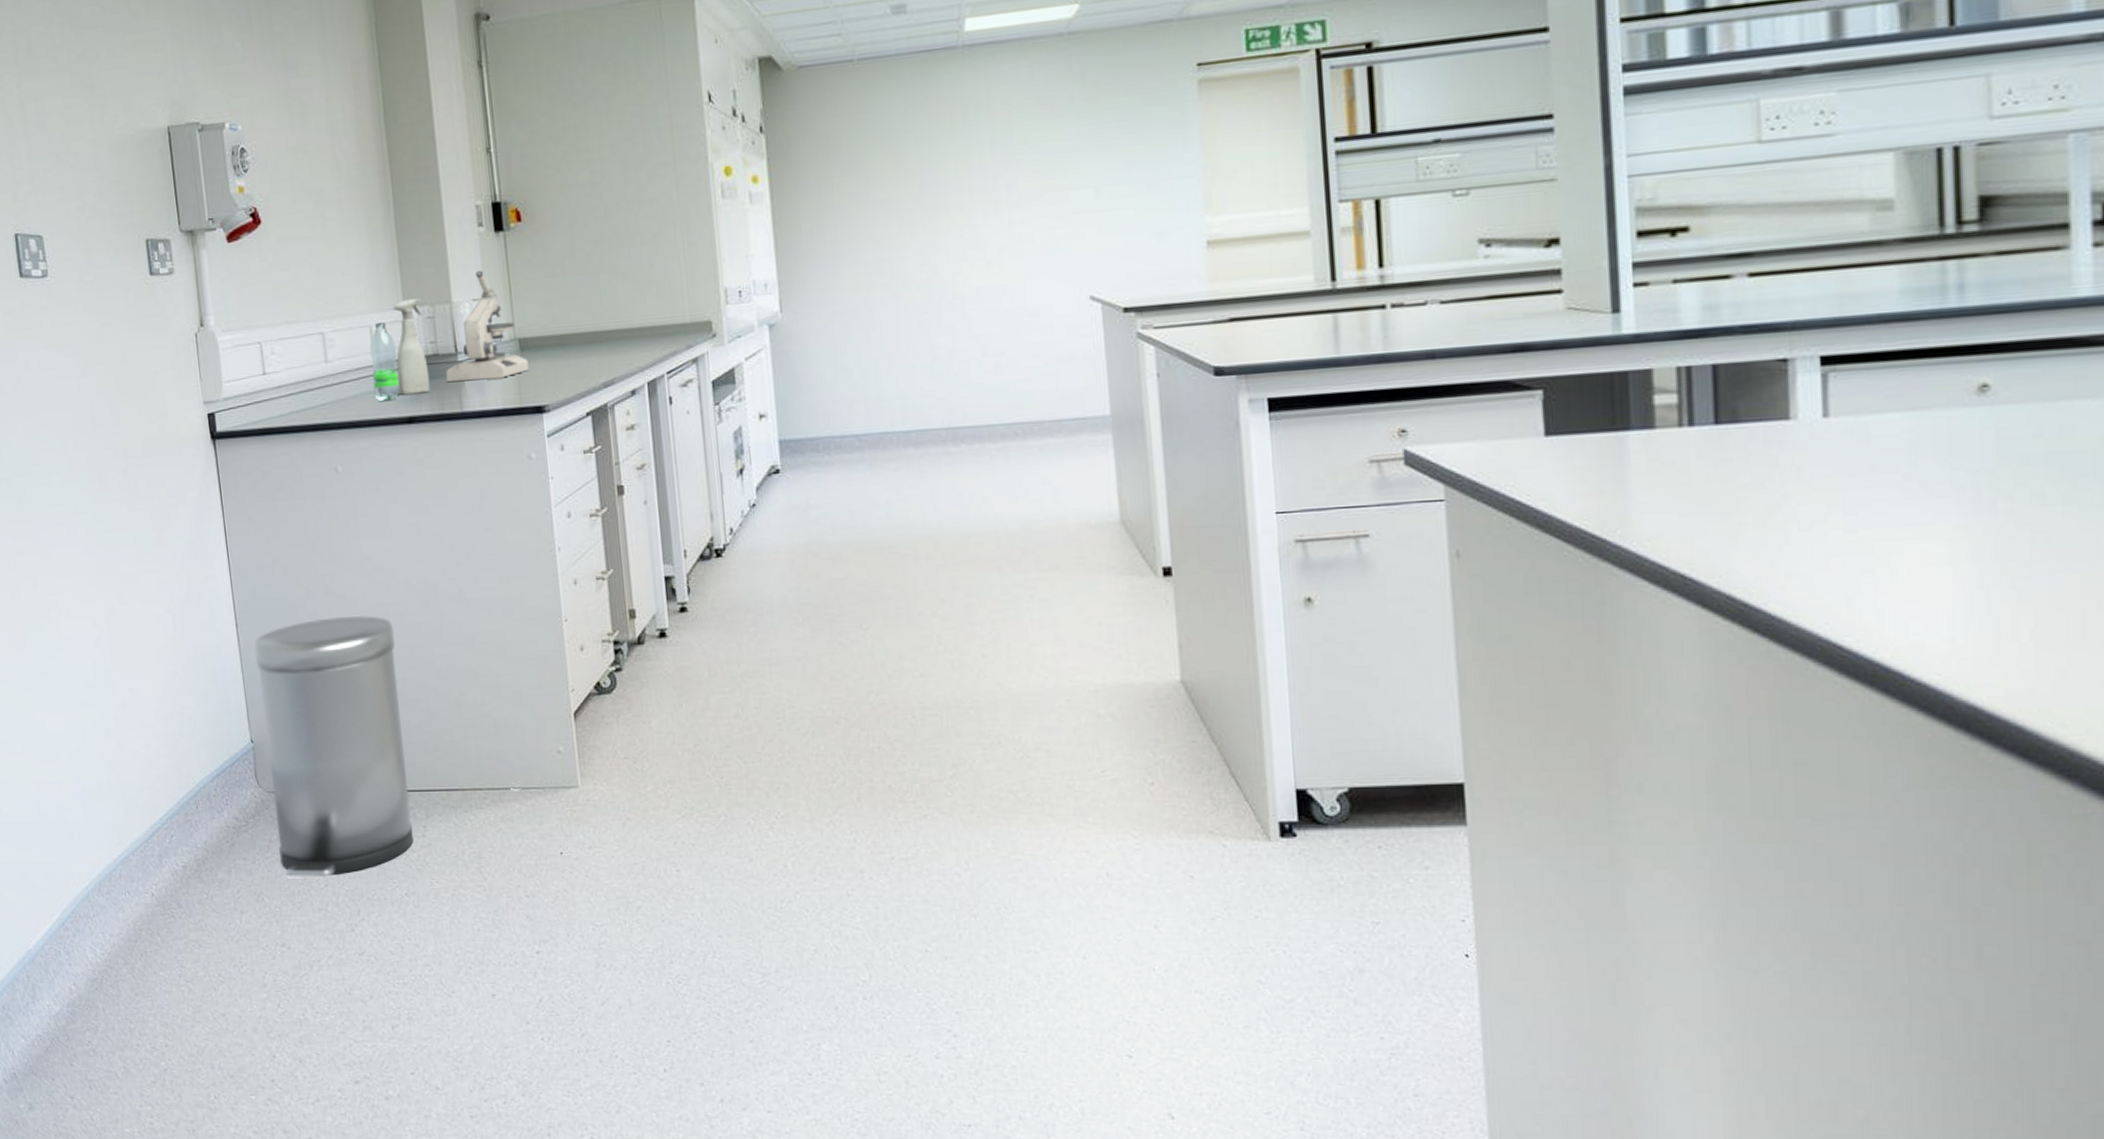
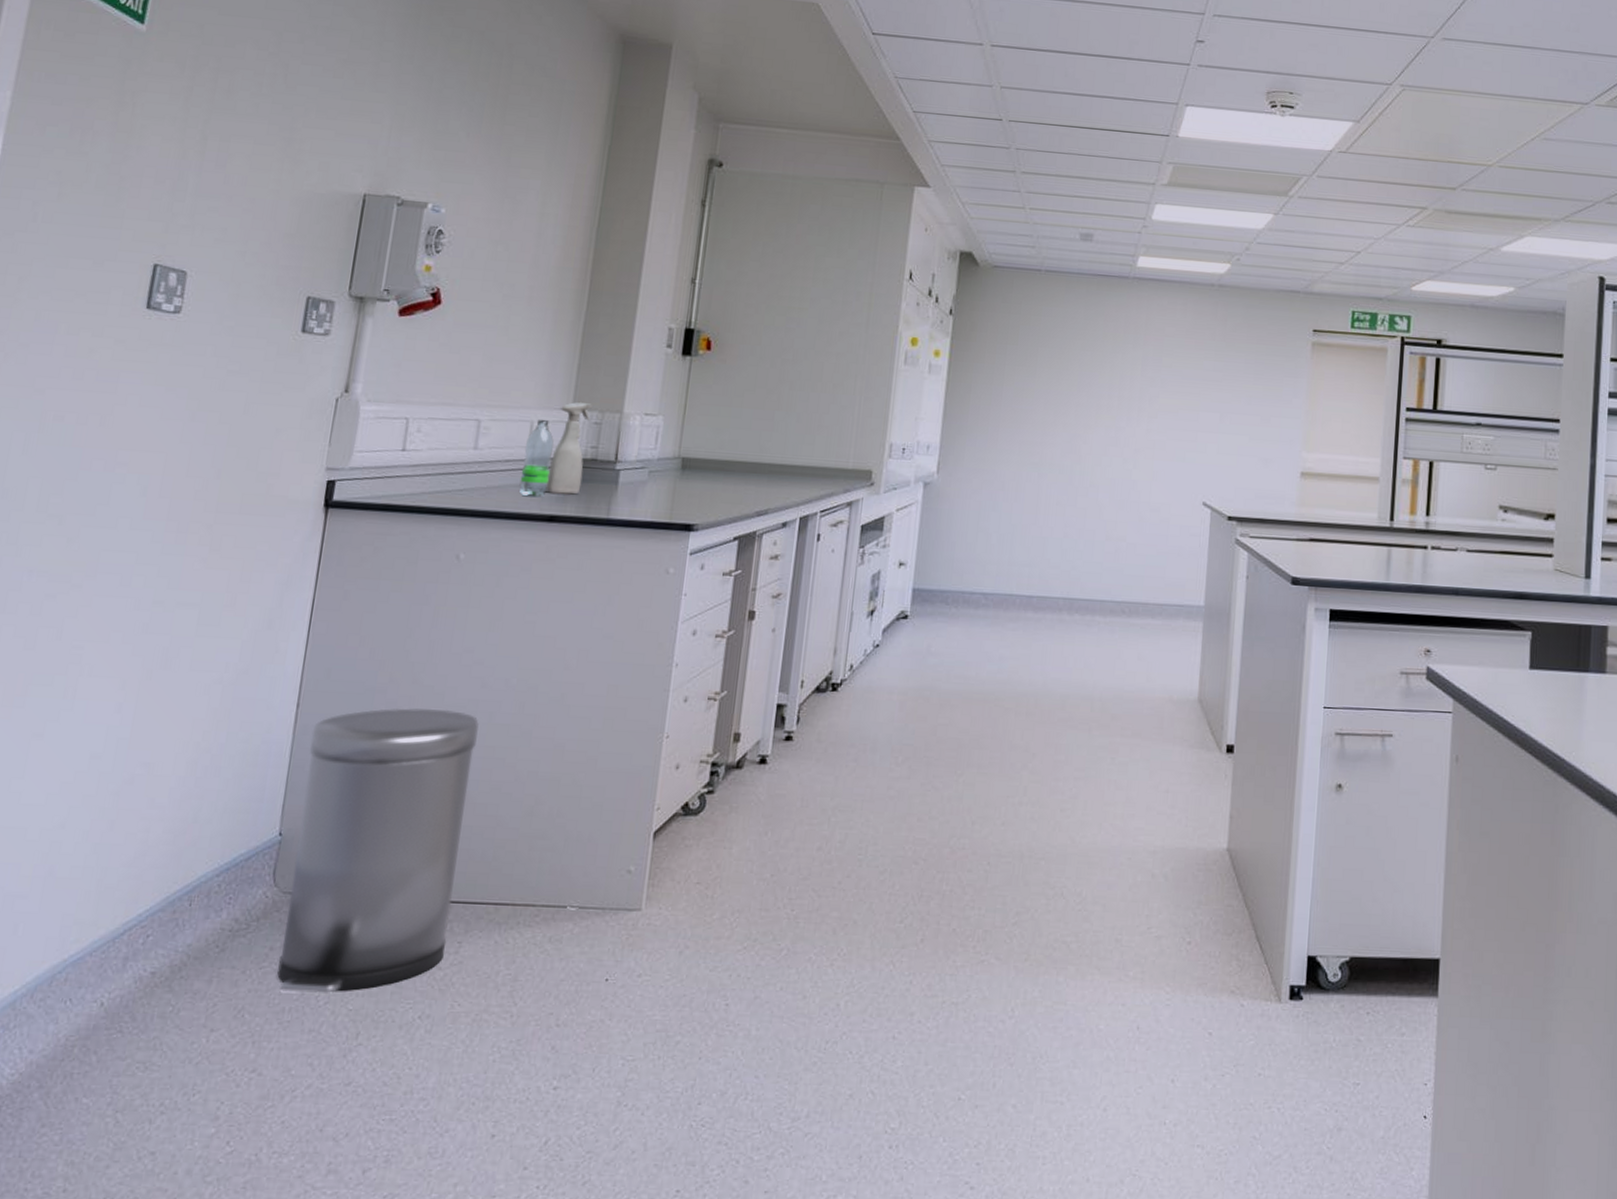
microscope: present [446,271,529,383] -> none [599,388,687,493]

